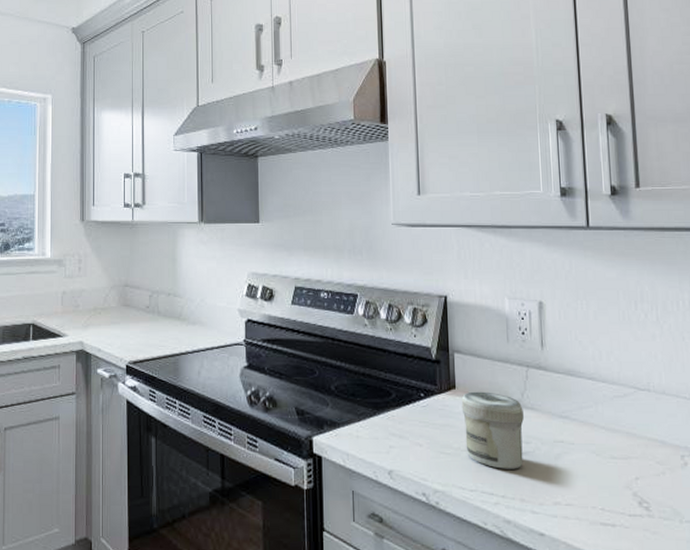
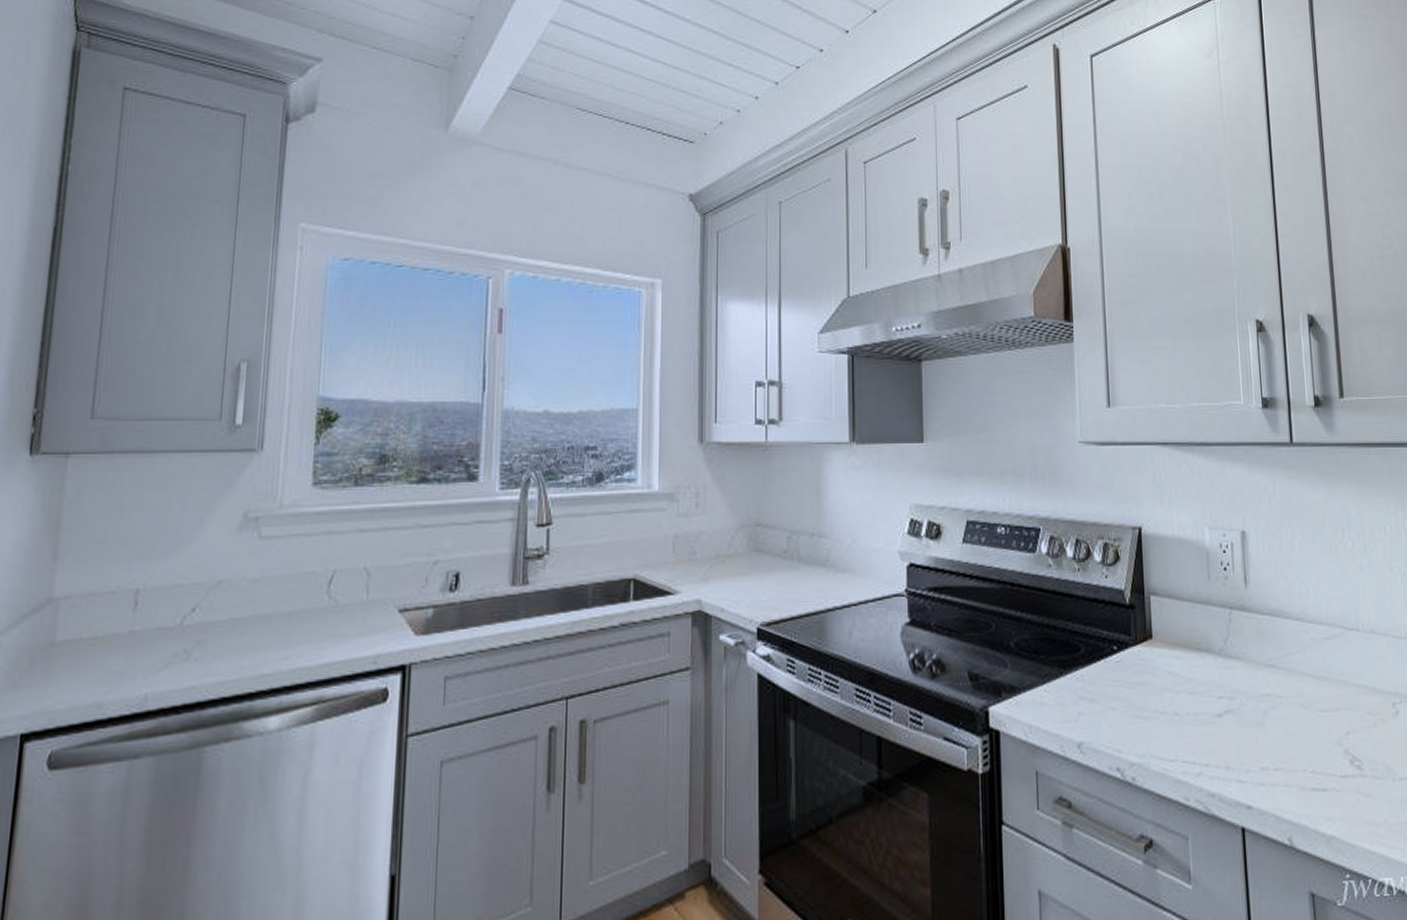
jar: present [461,391,524,469] -> none [1159,640,1228,732]

